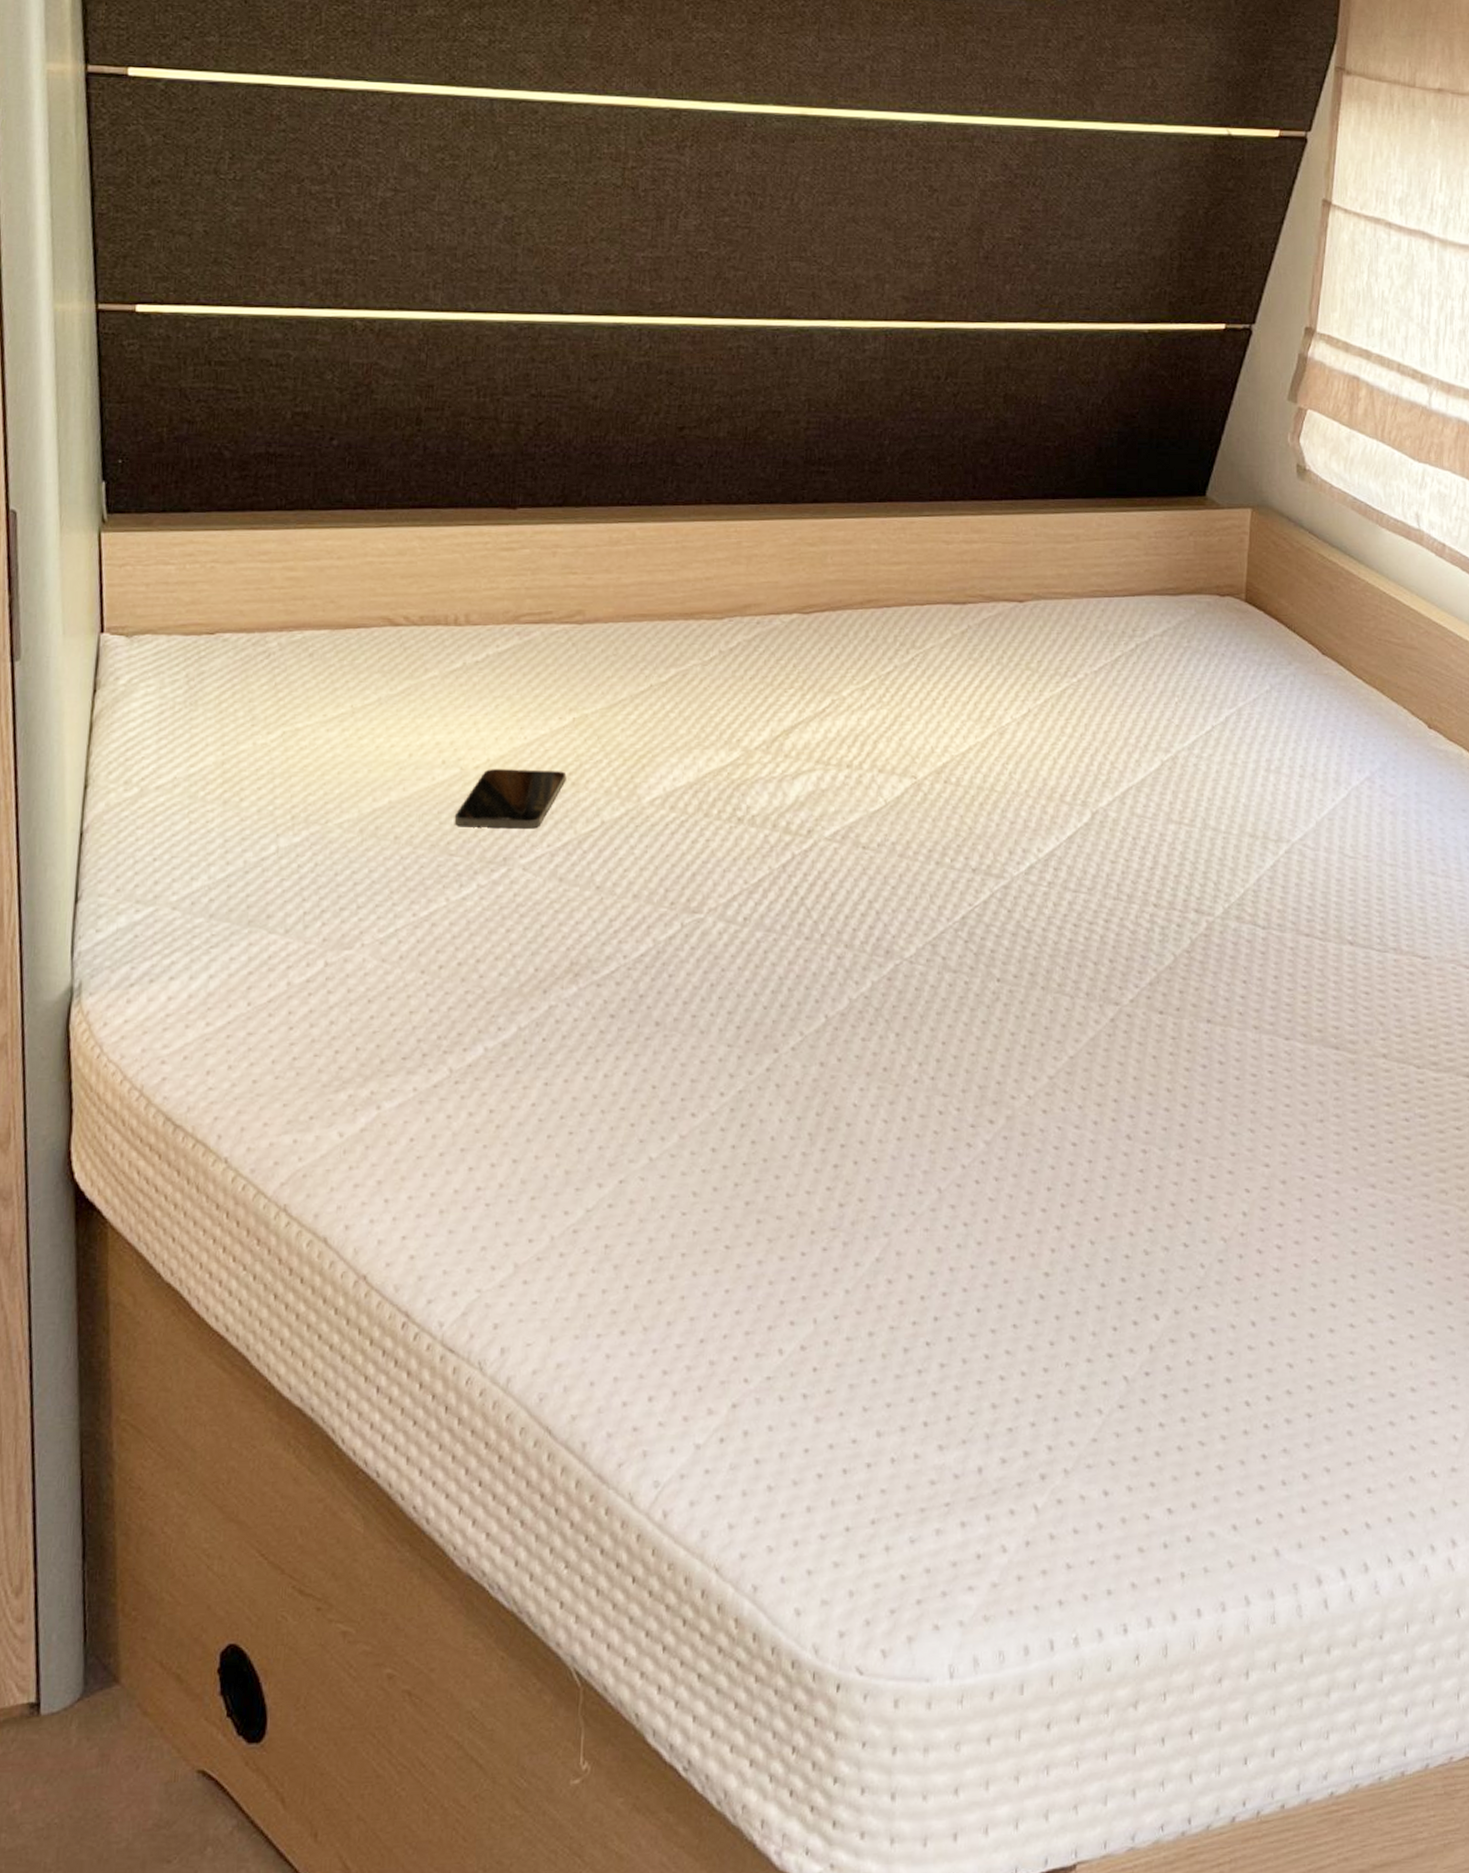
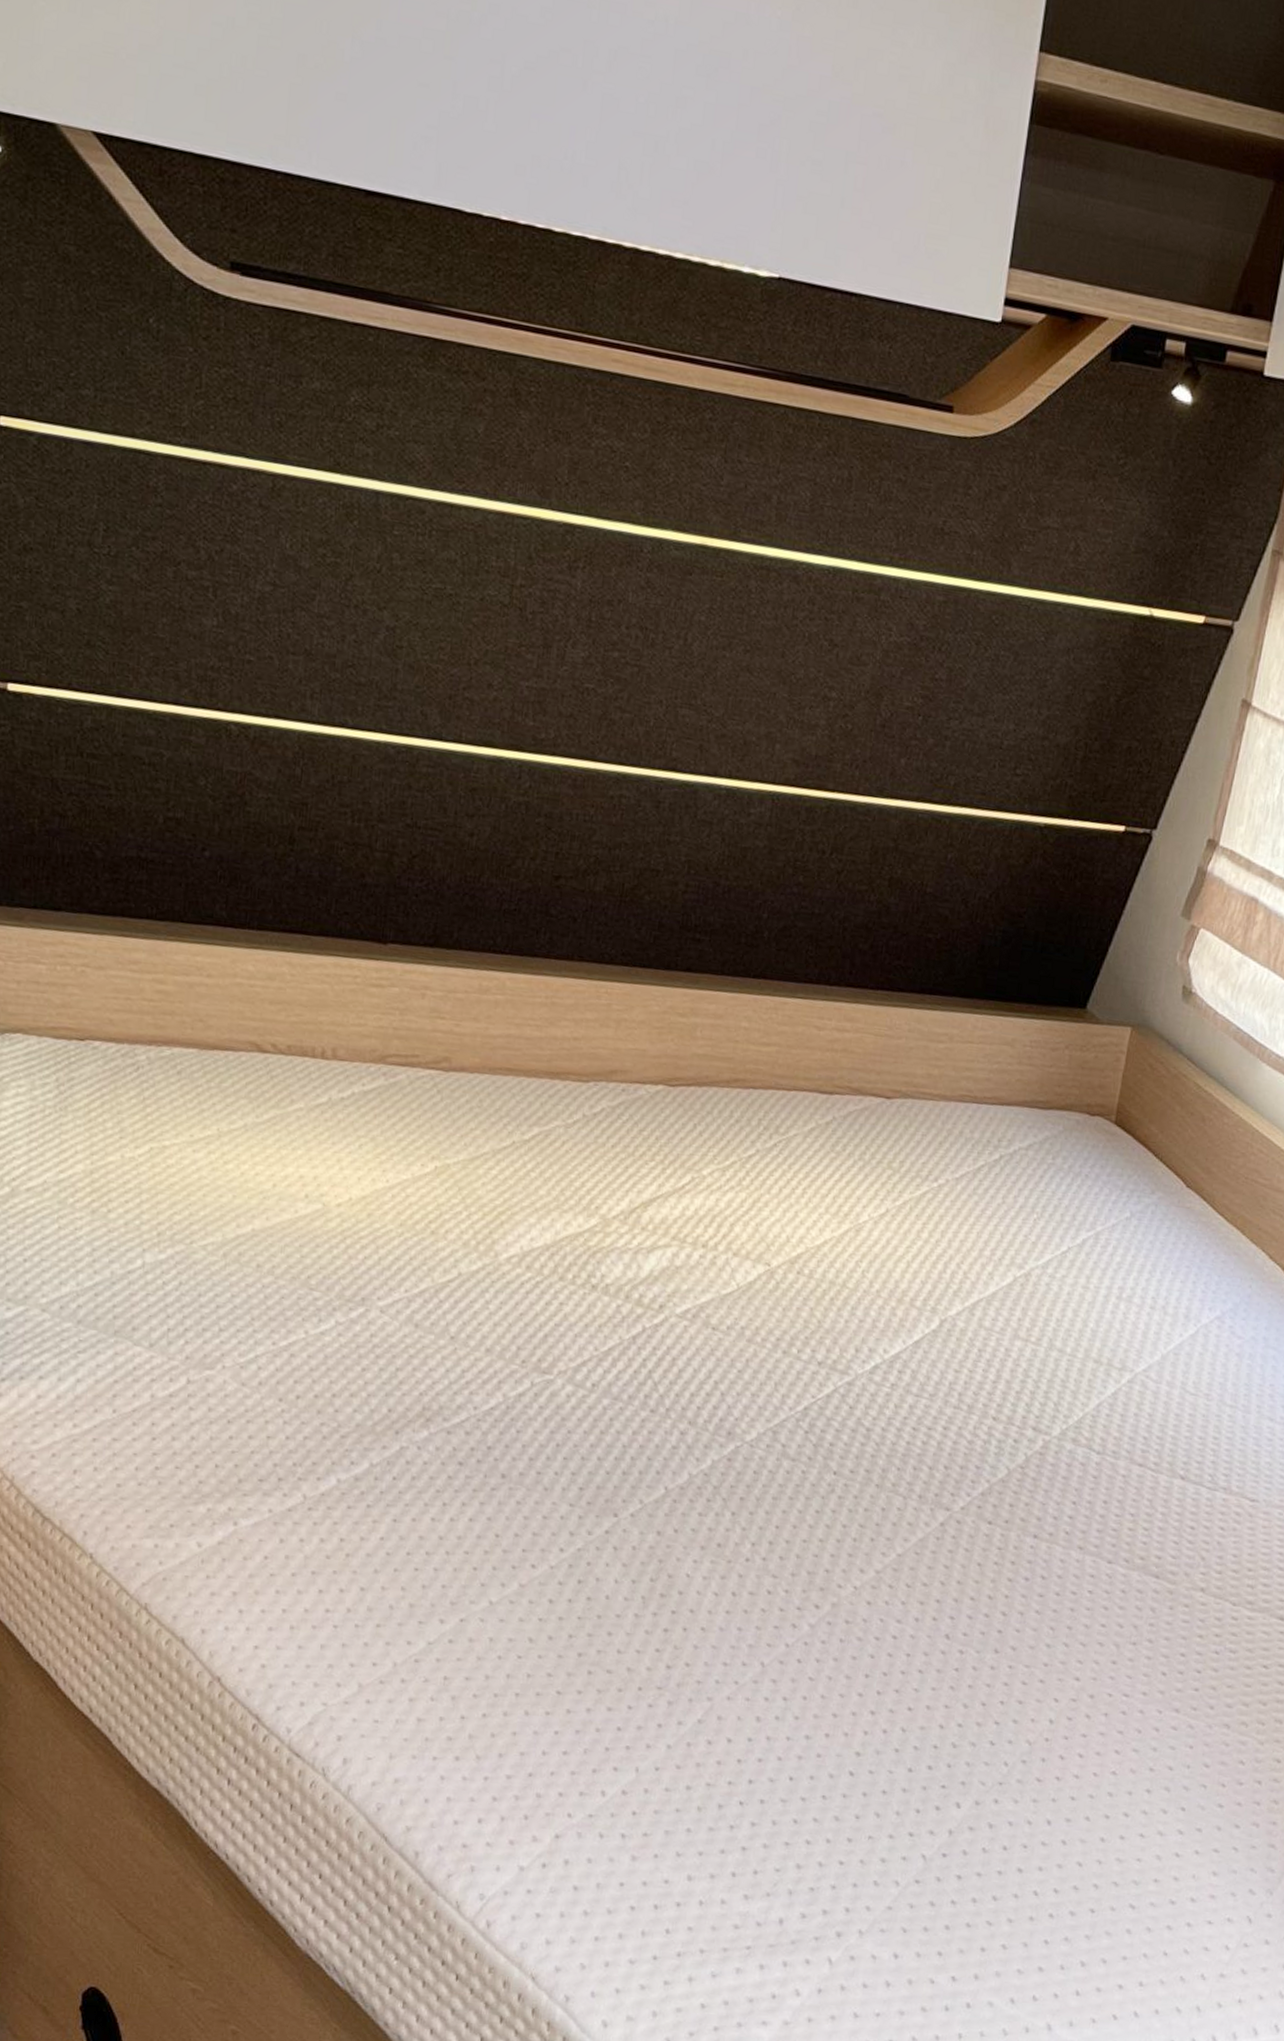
phone: present [454,769,567,829] -> none [315,1208,427,1273]

